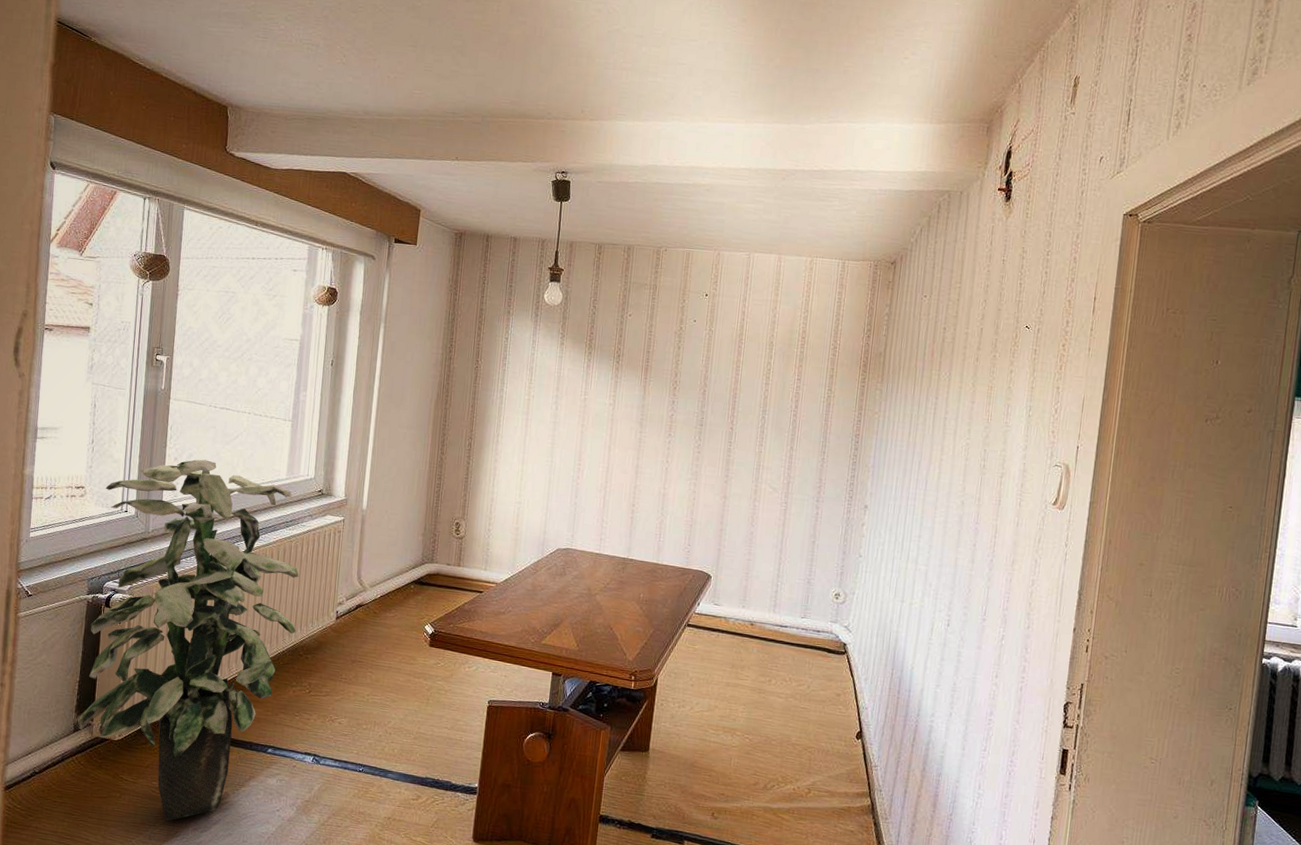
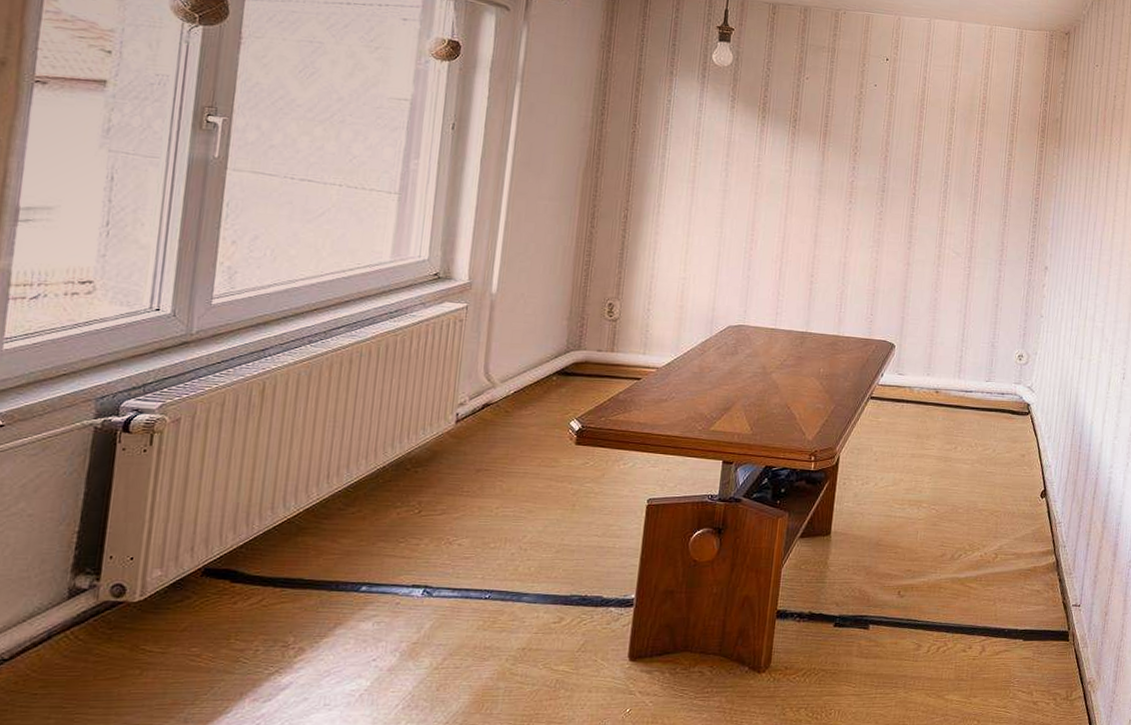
indoor plant: present [77,459,299,821] -> none [74,241,407,694]

